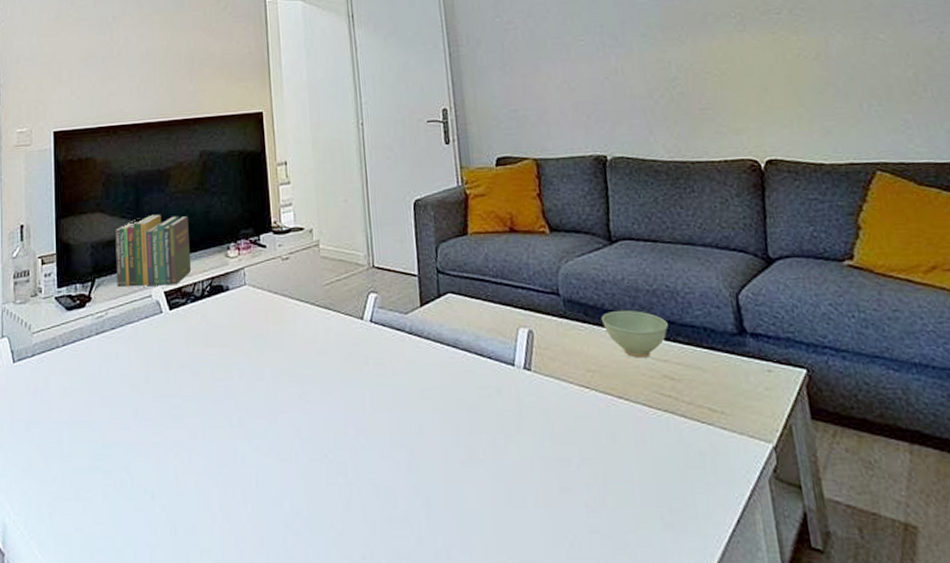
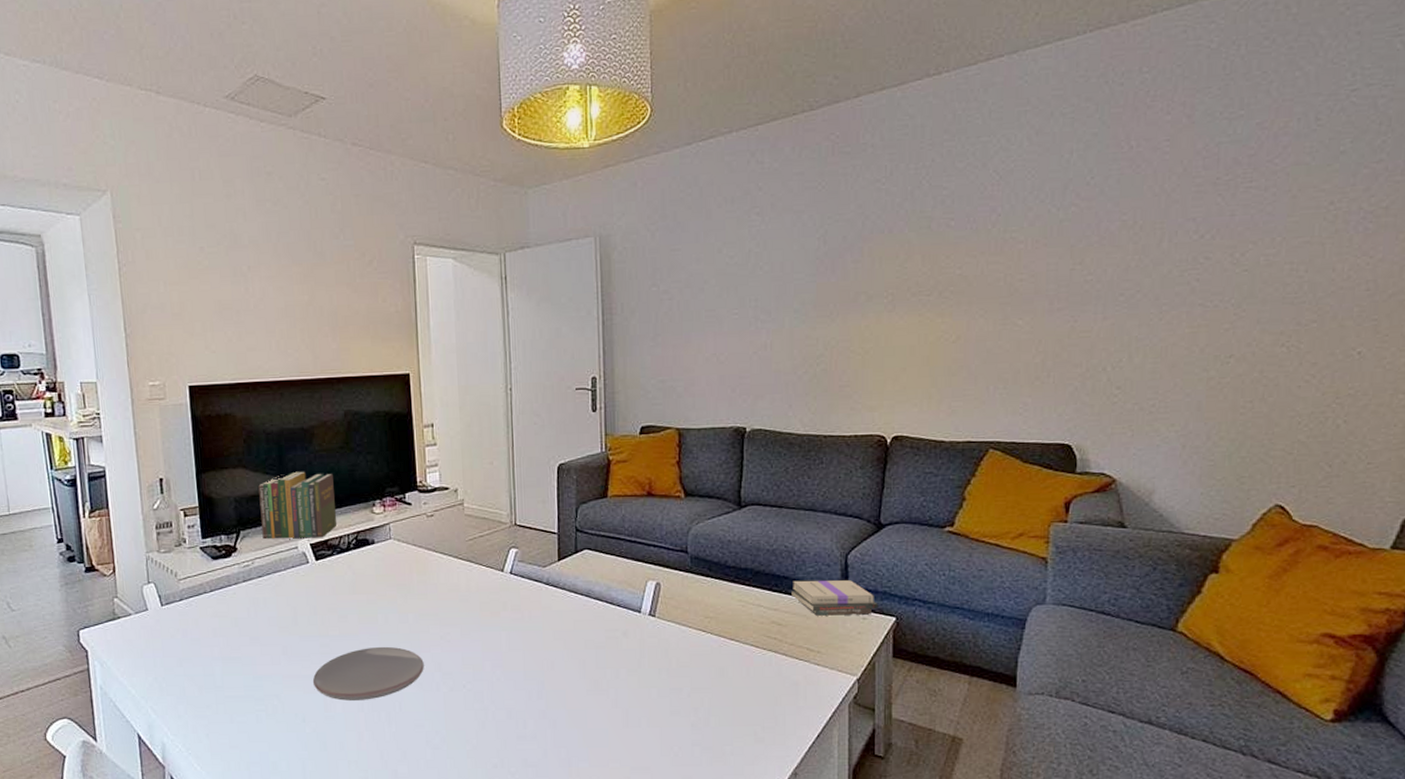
plate: none [163,407,282,473] -> present [312,646,424,701]
bowl: present [601,310,668,358] -> none [723,566,782,607]
books: none [680,325,784,368] -> present [791,580,878,616]

